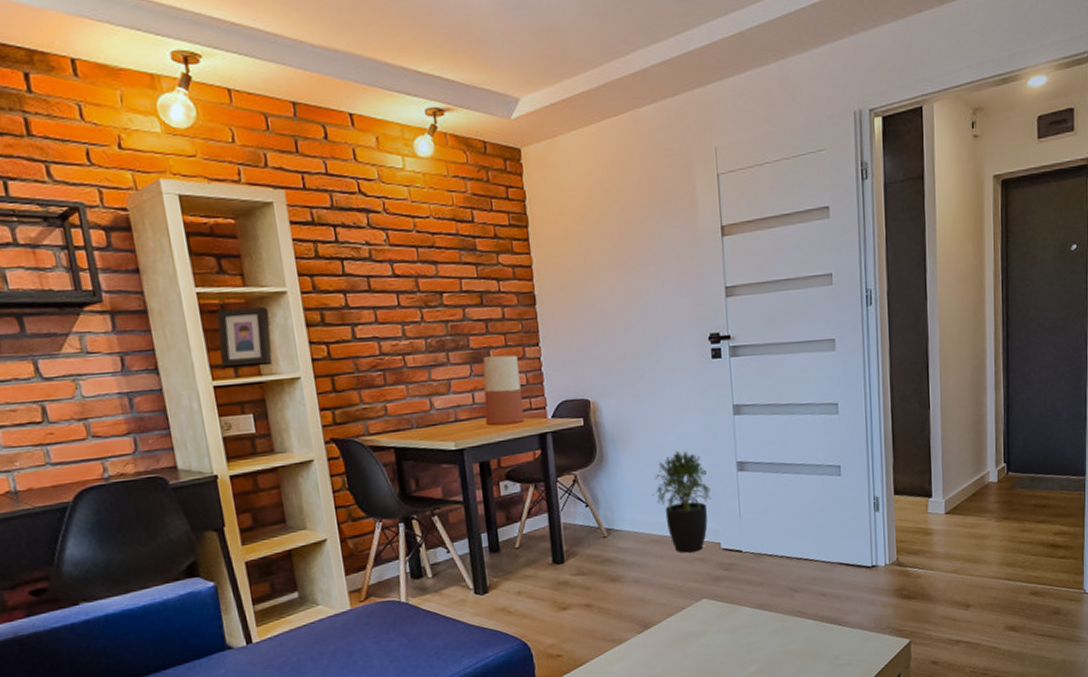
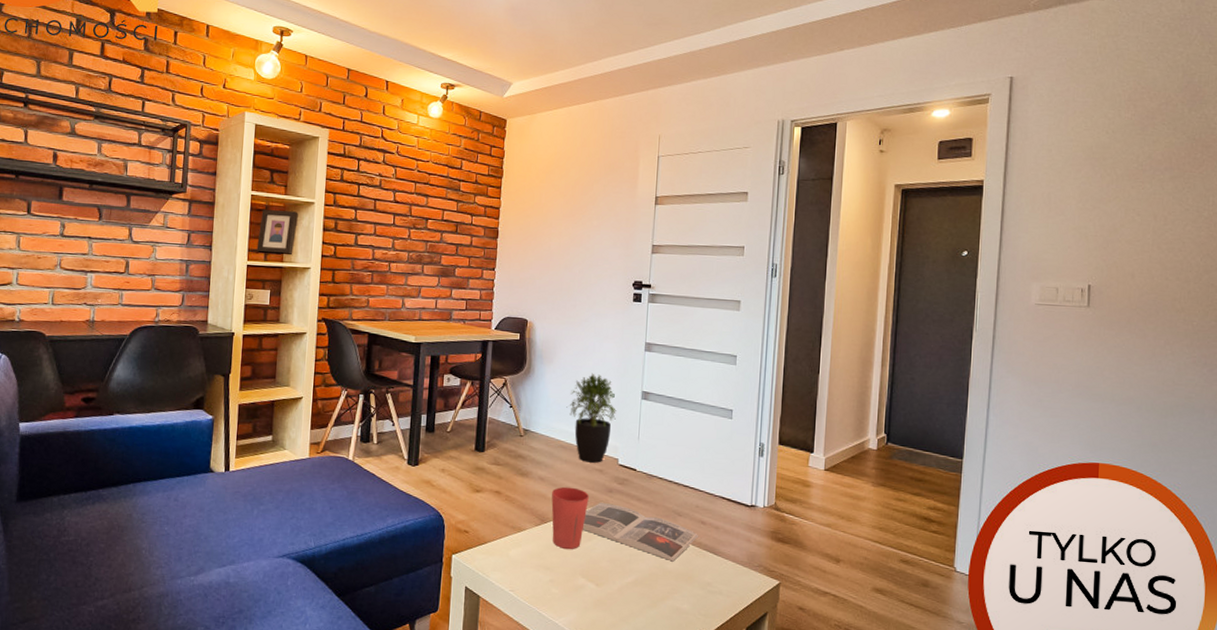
vase: present [482,355,524,426] -> none [443,273,476,330]
cup: none [651,583,694,652] -> present [551,486,589,549]
magazine: none [690,593,820,642] -> present [582,503,699,562]

